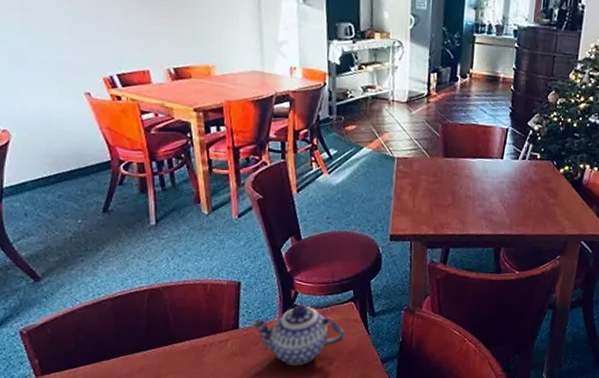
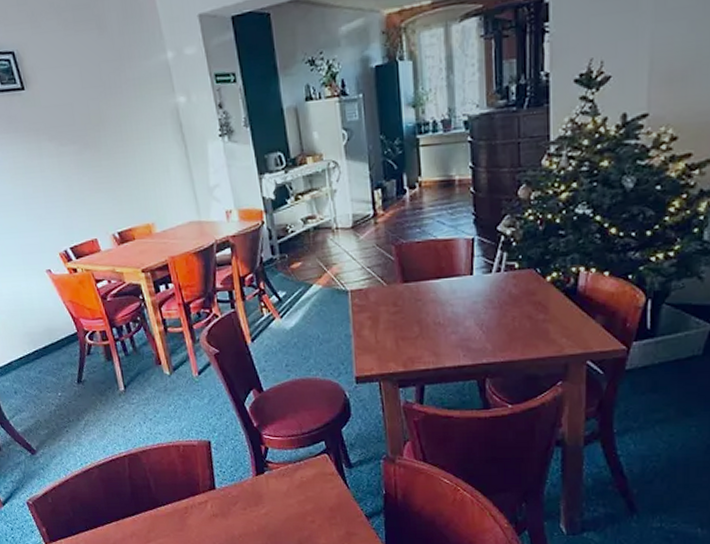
teapot: present [249,304,345,366] -> none [225,459,323,525]

